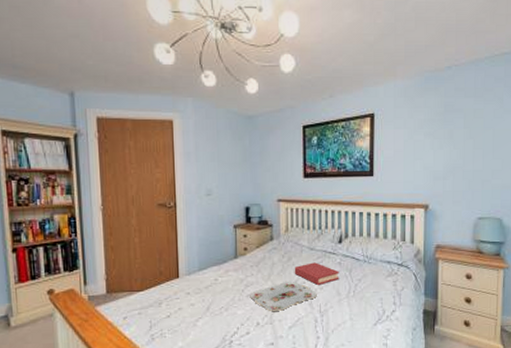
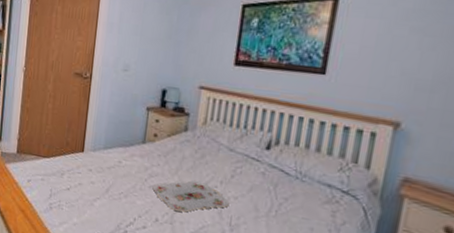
hardback book: present [294,262,339,286] -> none [206,165,261,195]

